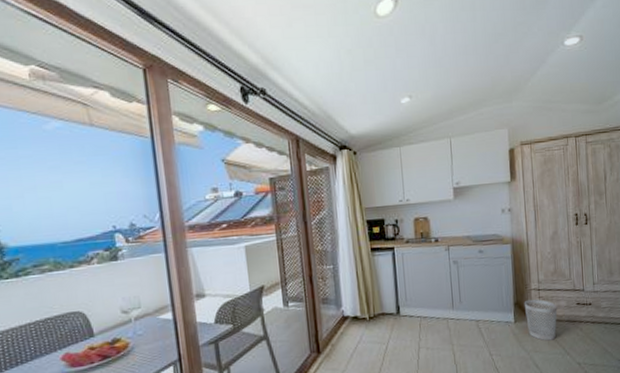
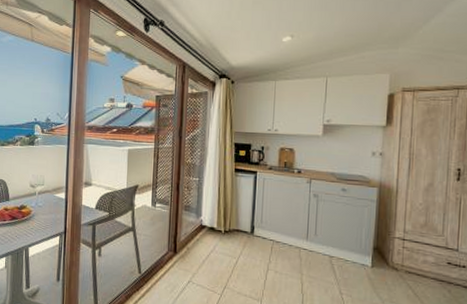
wastebasket: present [524,299,558,341] -> none [384,247,423,295]

